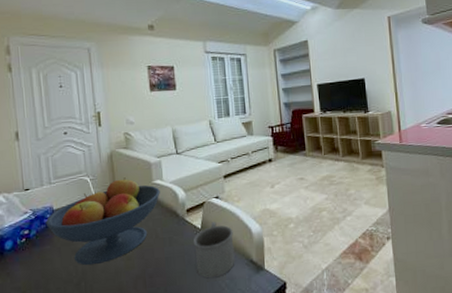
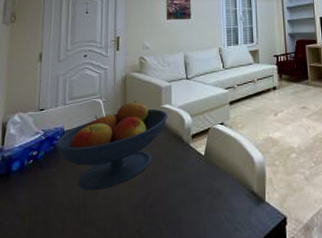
mug: present [193,221,235,279] -> none [195,149,236,210]

